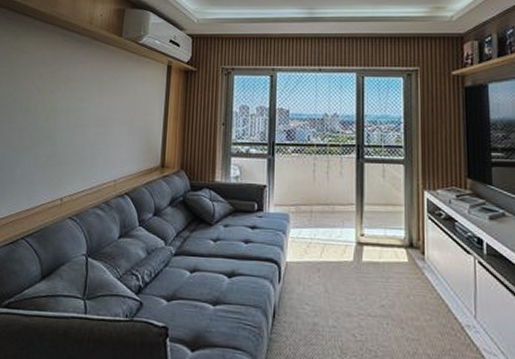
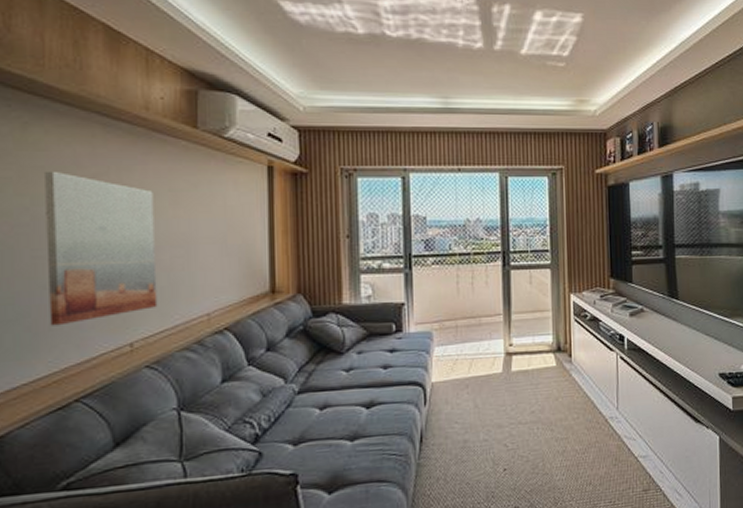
wall art: none [13,67,89,180] -> present [45,171,158,326]

